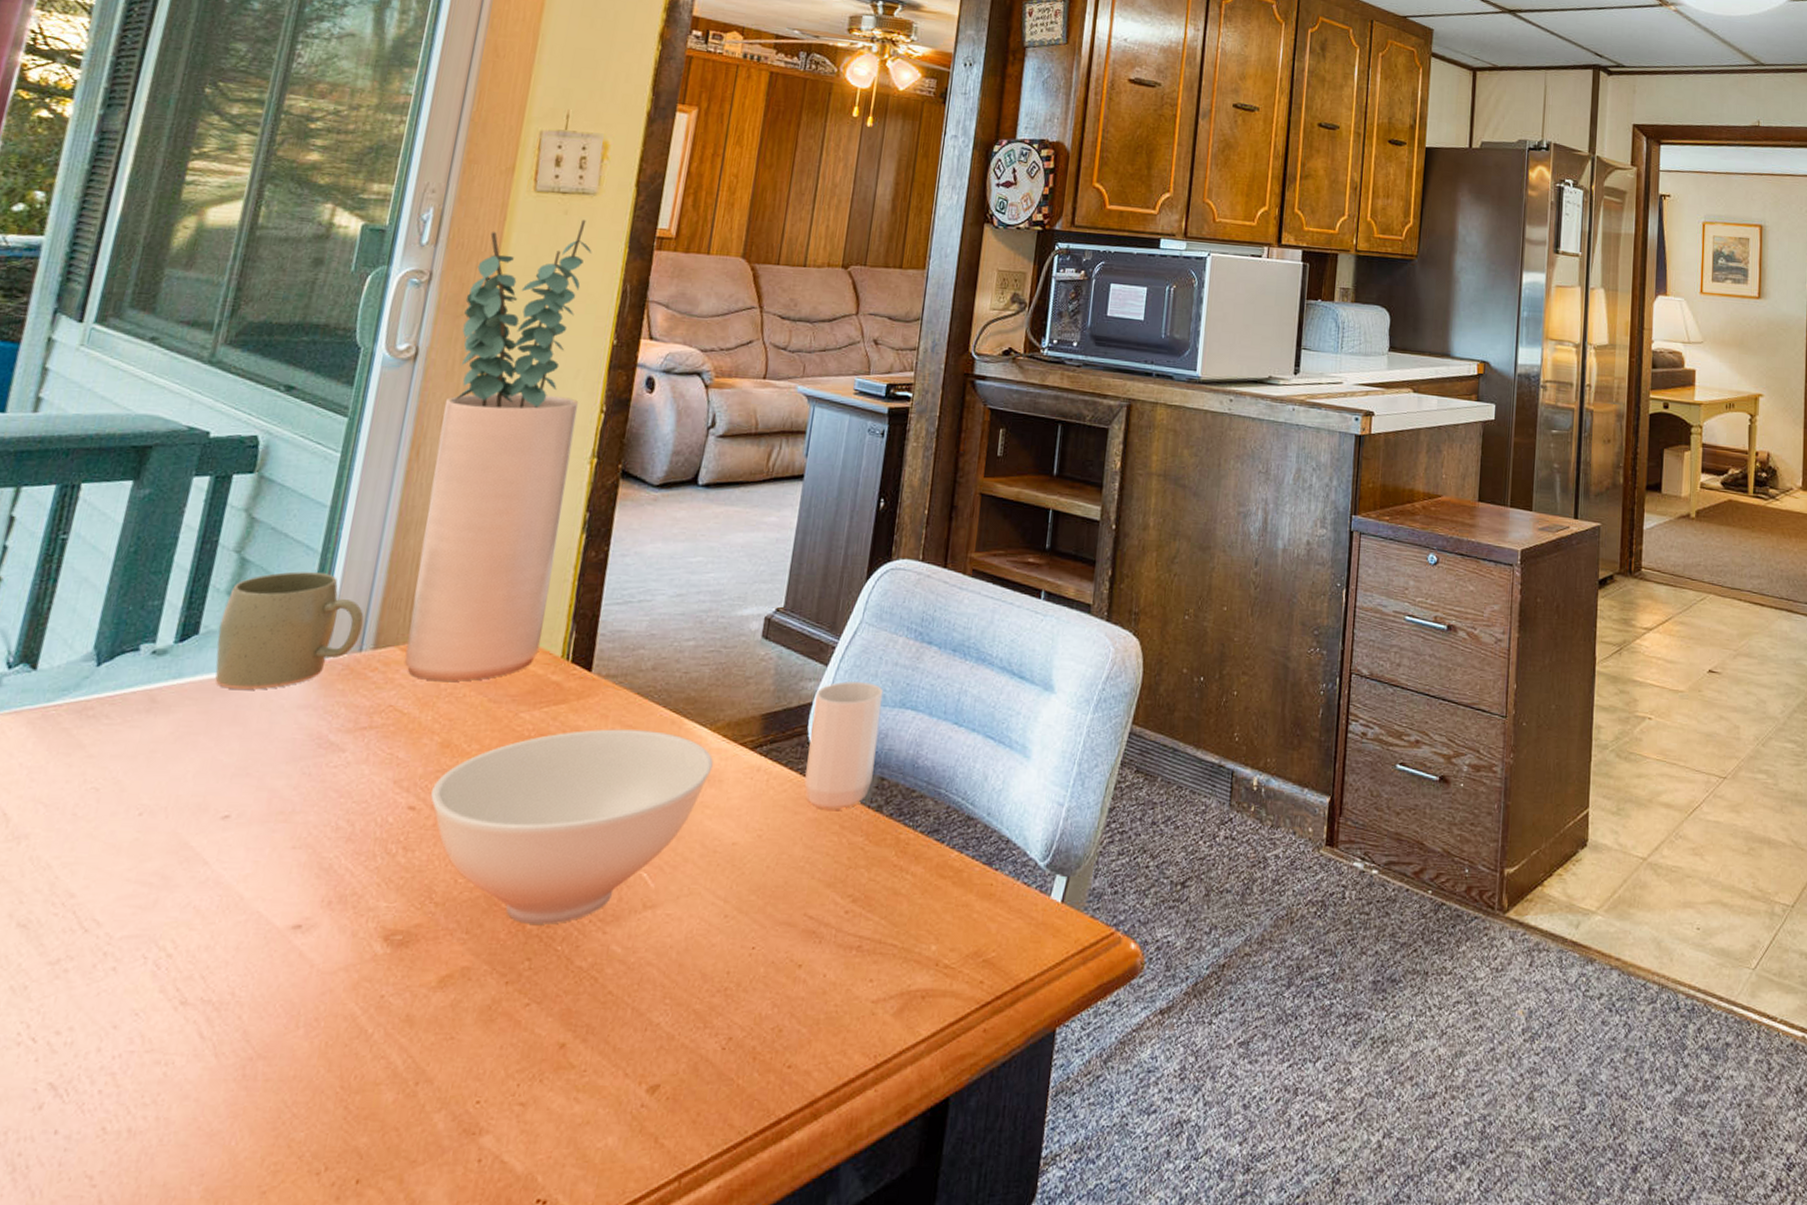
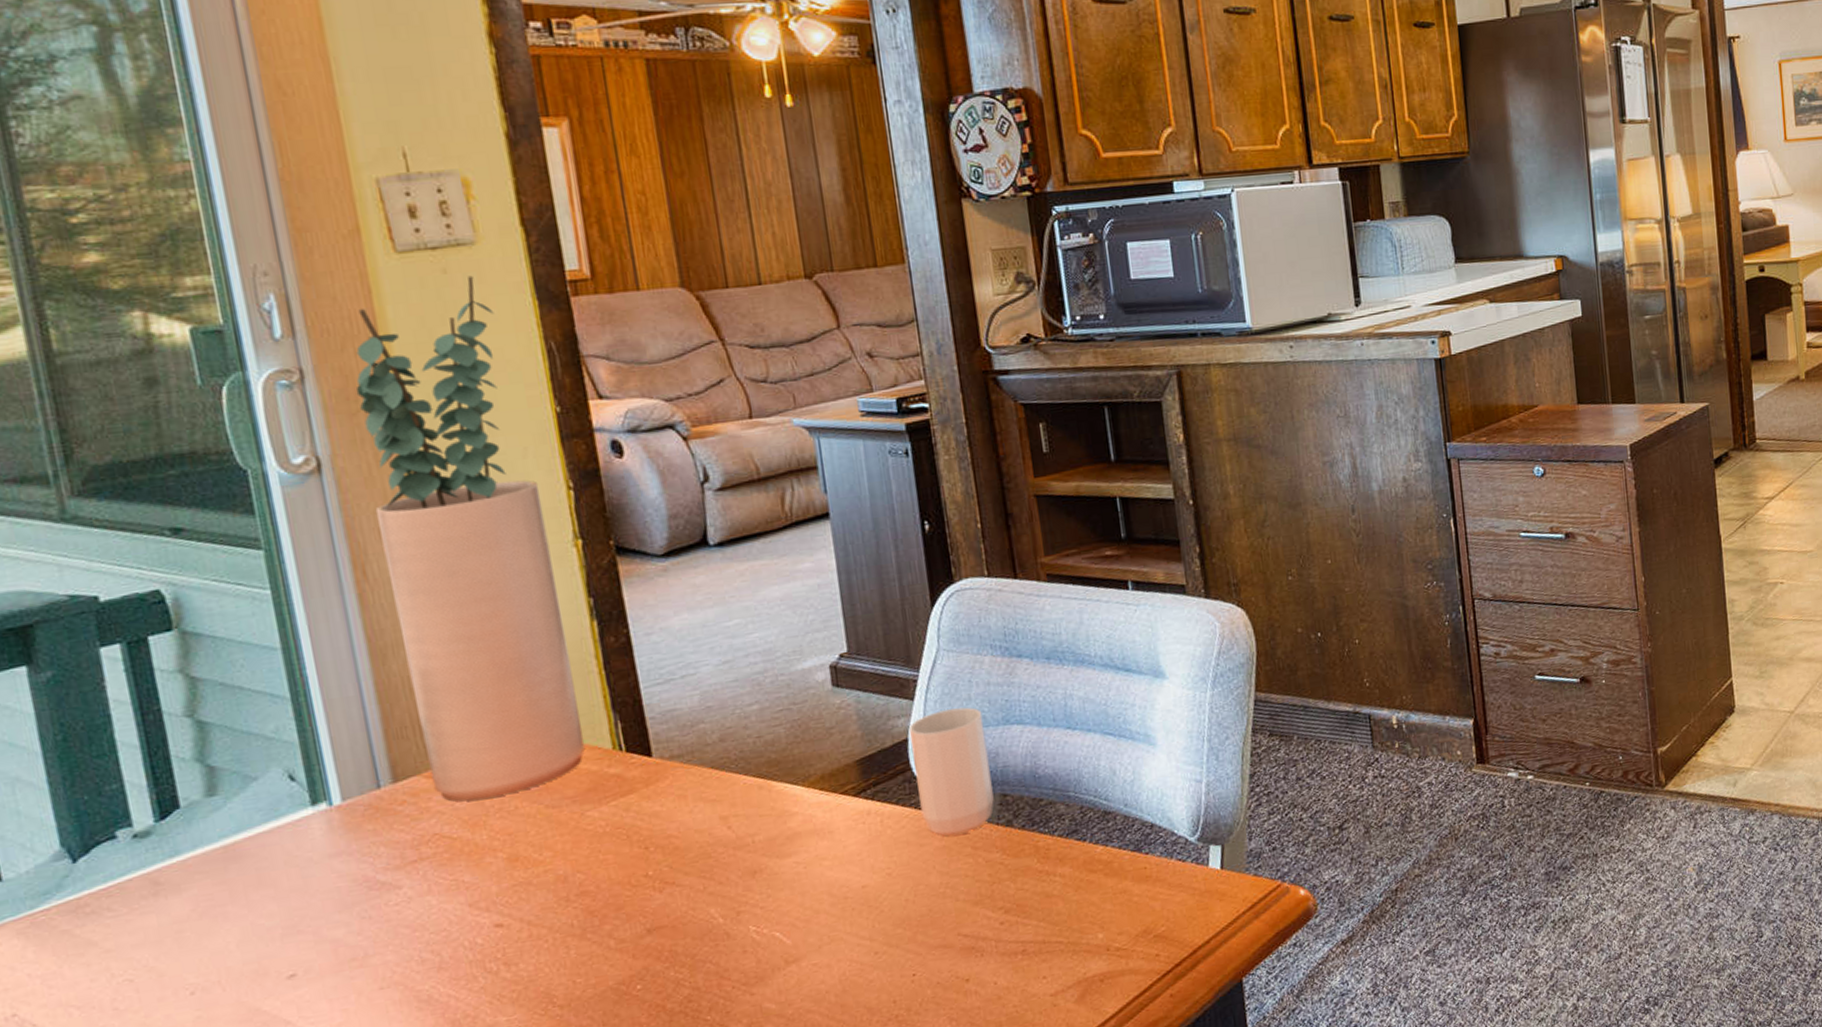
mug: present [215,571,364,690] -> none [199,717,373,855]
bowl: present [430,729,713,925] -> none [514,798,818,1005]

